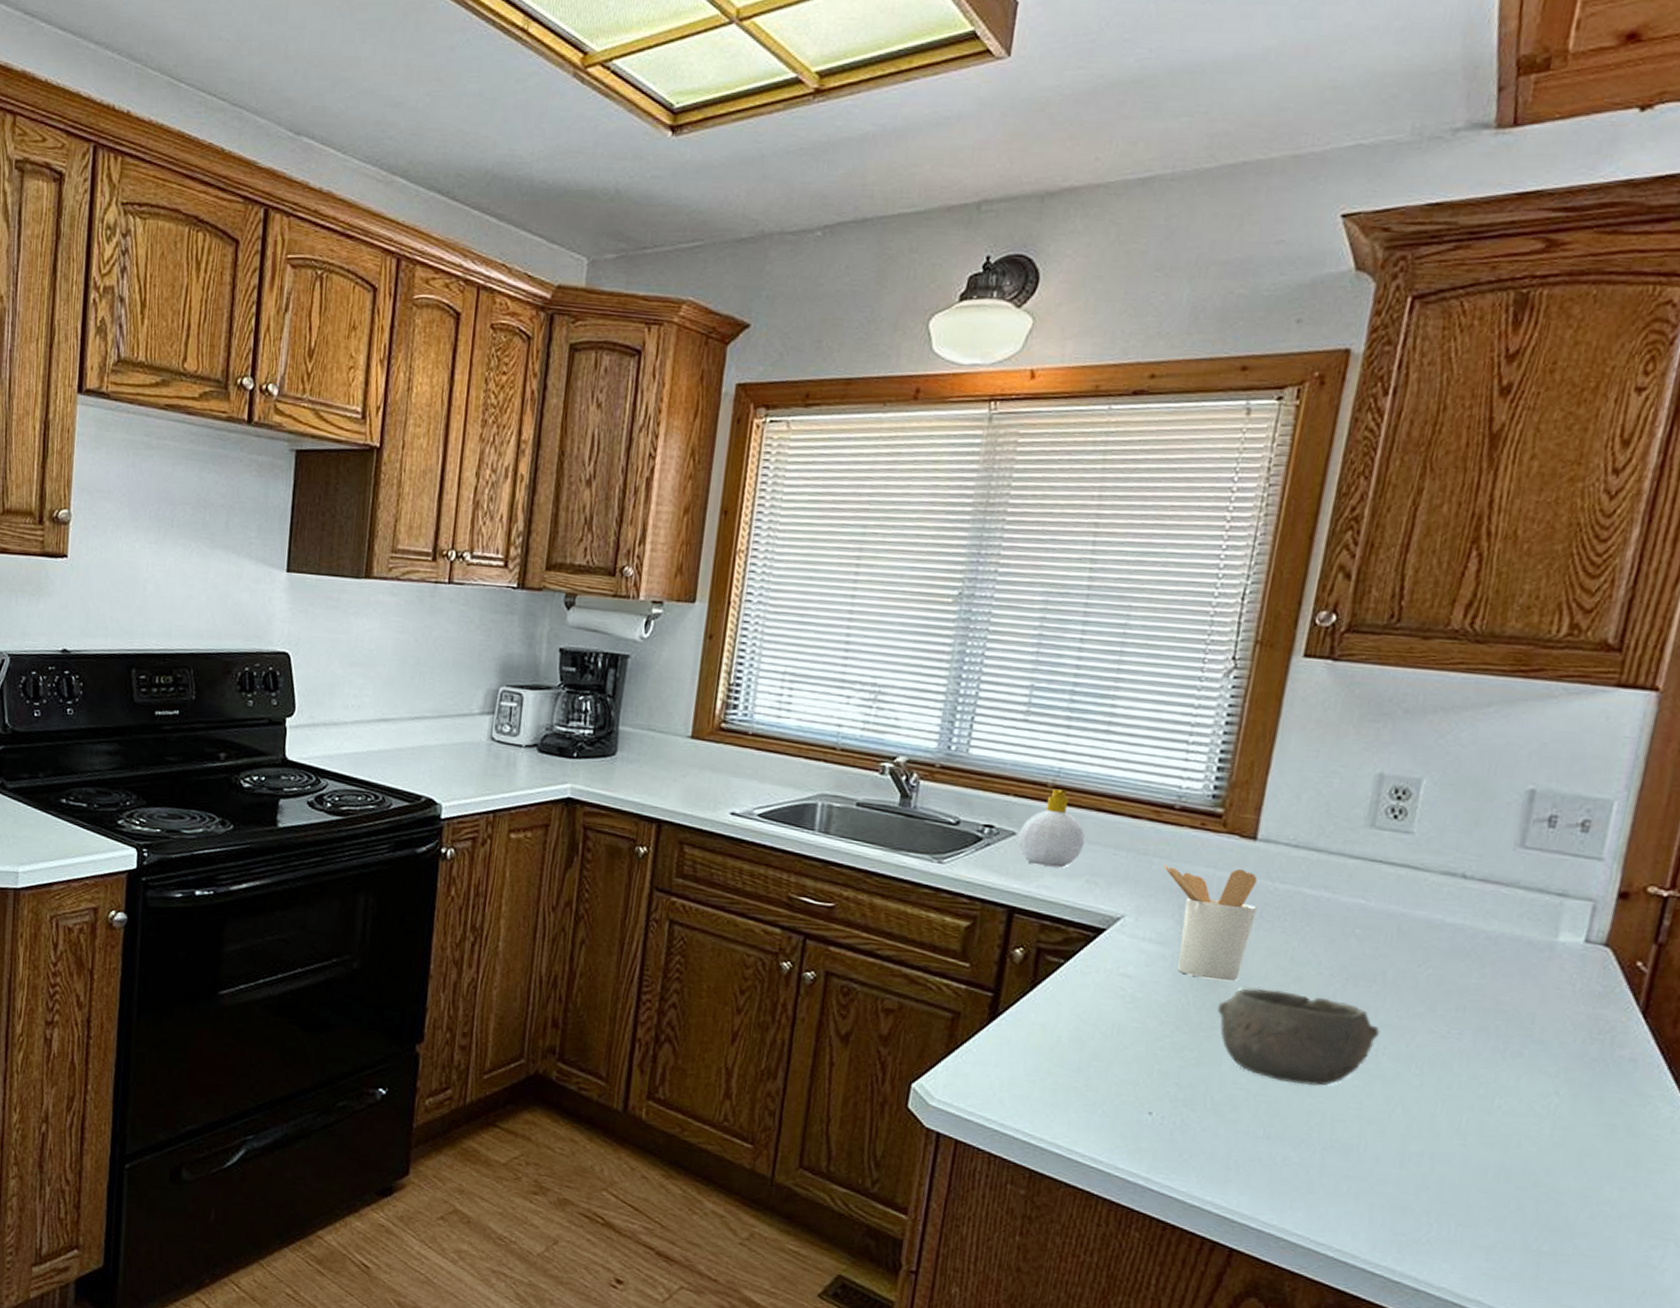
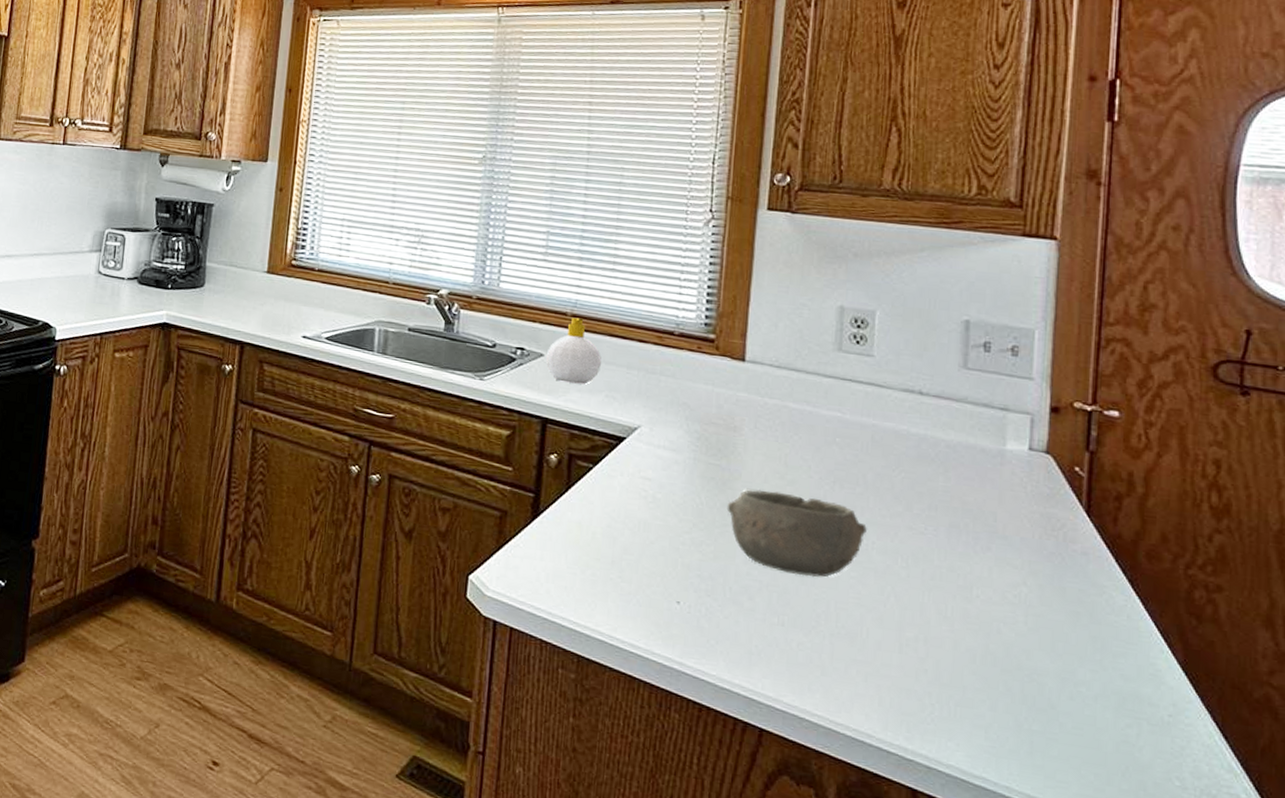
utensil holder: present [1163,865,1257,982] -> none [670,382,751,484]

